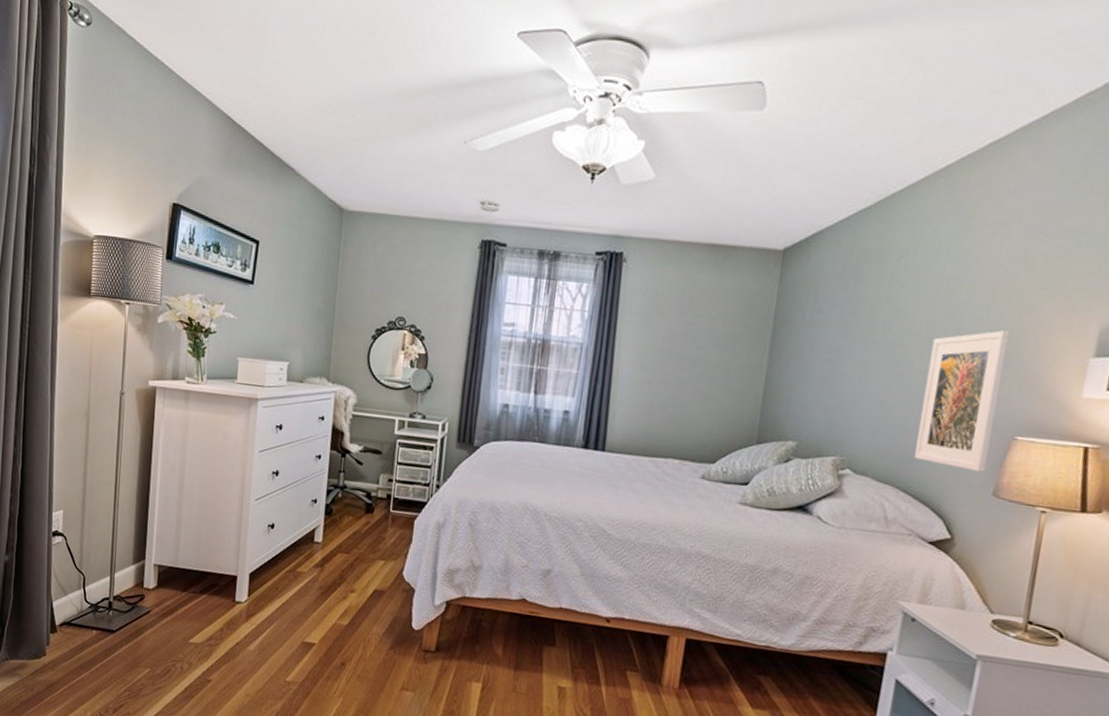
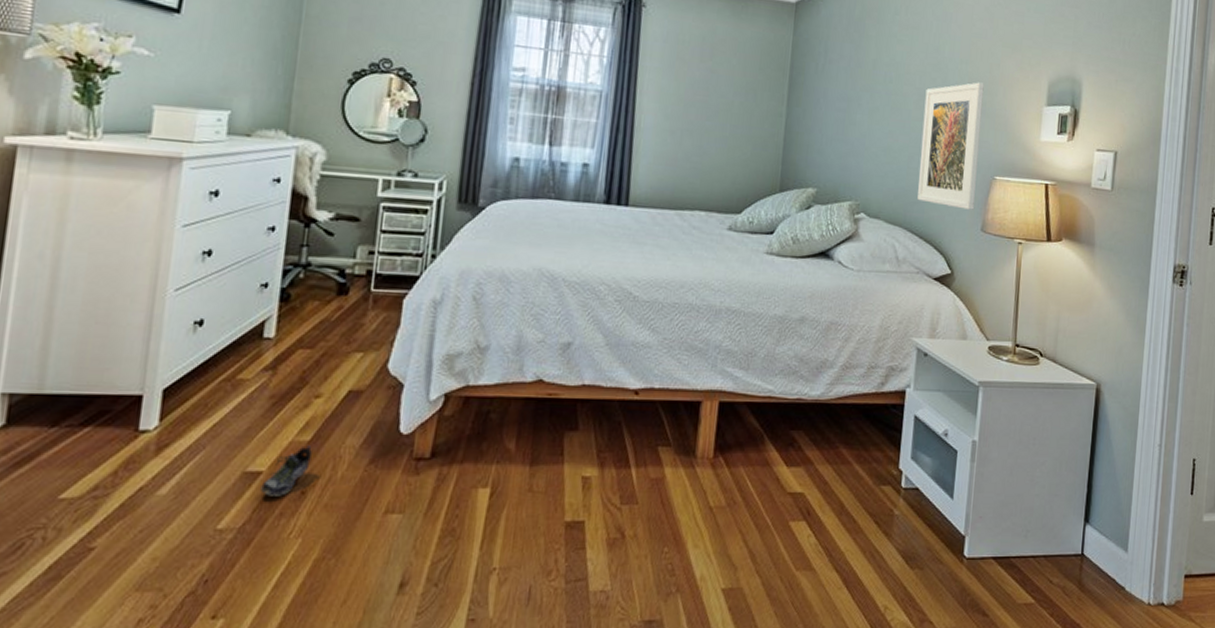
shoe: none [314,628,349,664] -> present [260,445,312,496]

